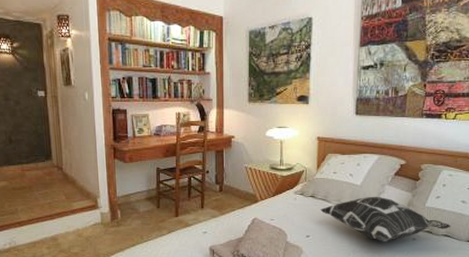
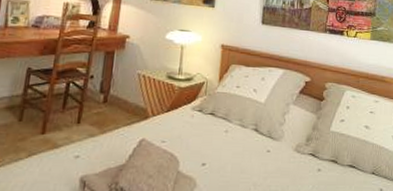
decorative pillow: present [320,196,451,242] -> none [220,116,356,173]

